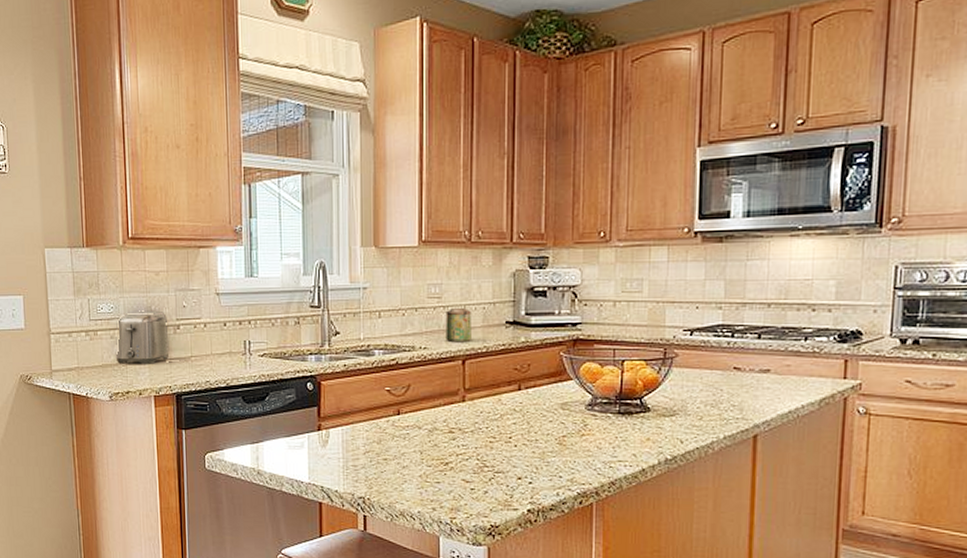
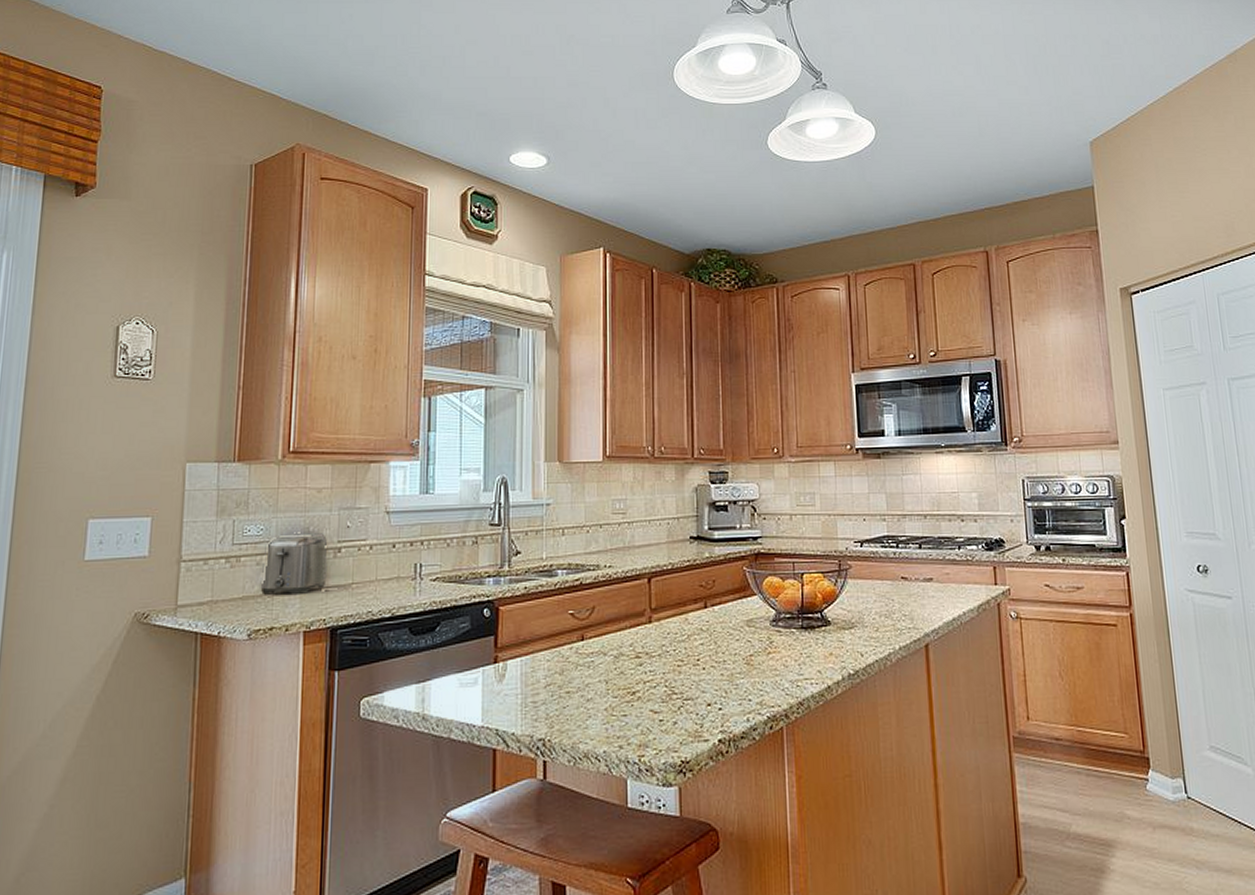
canister: present [446,307,471,343] -> none [630,523,657,560]

